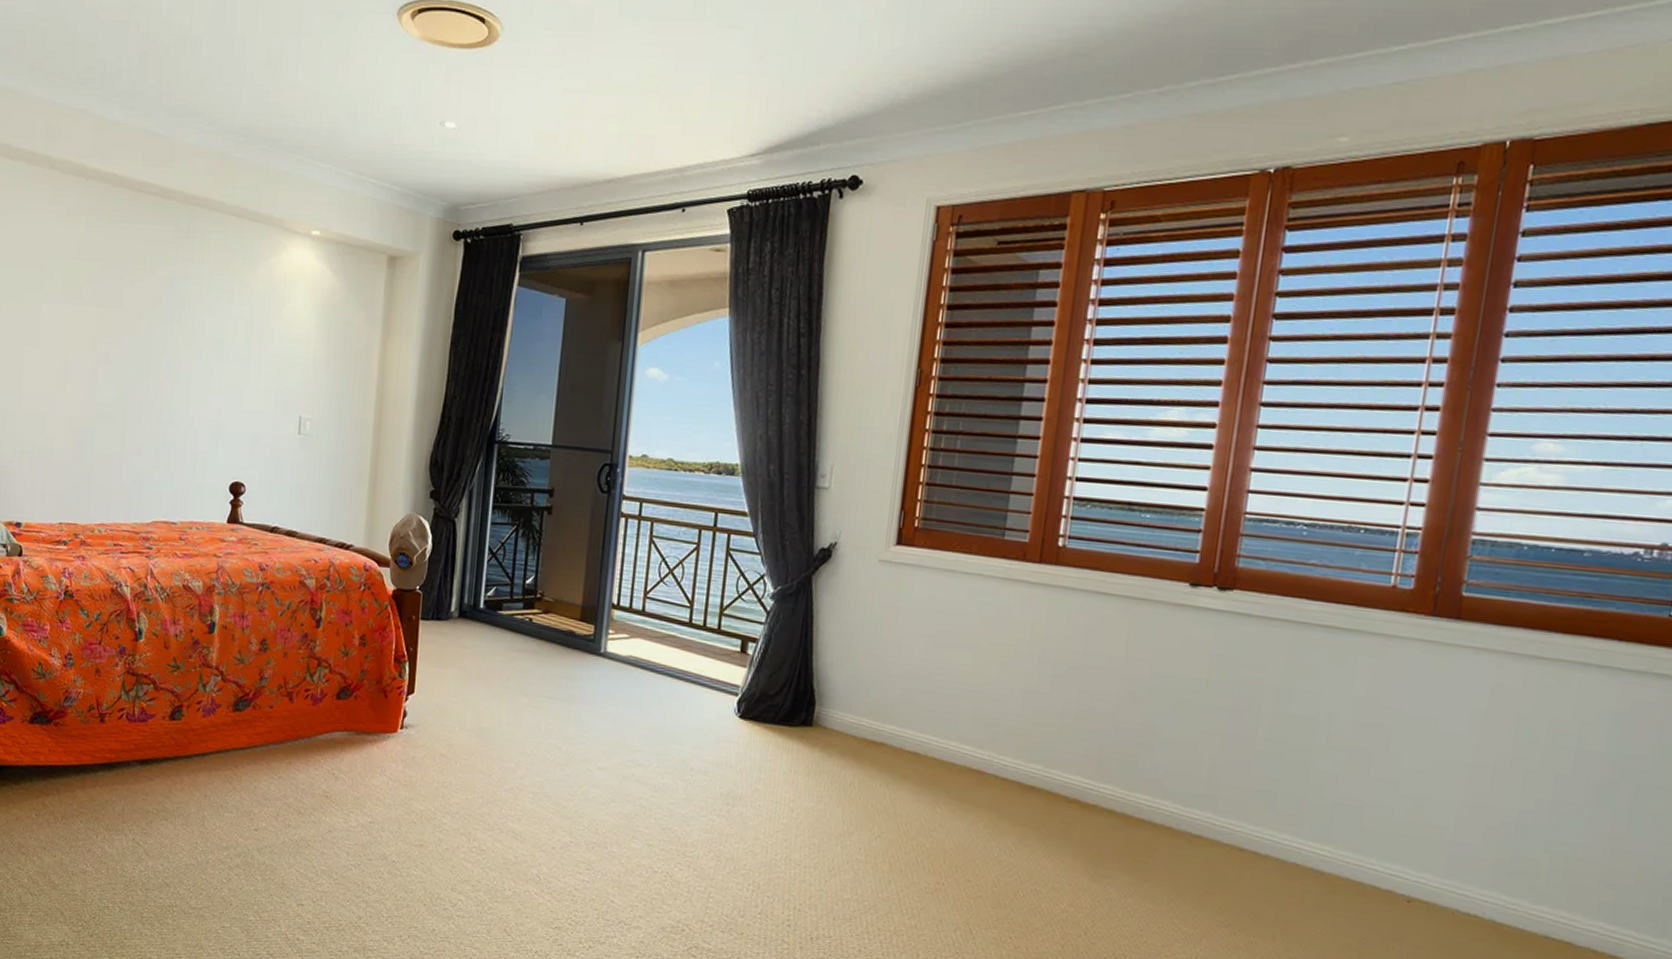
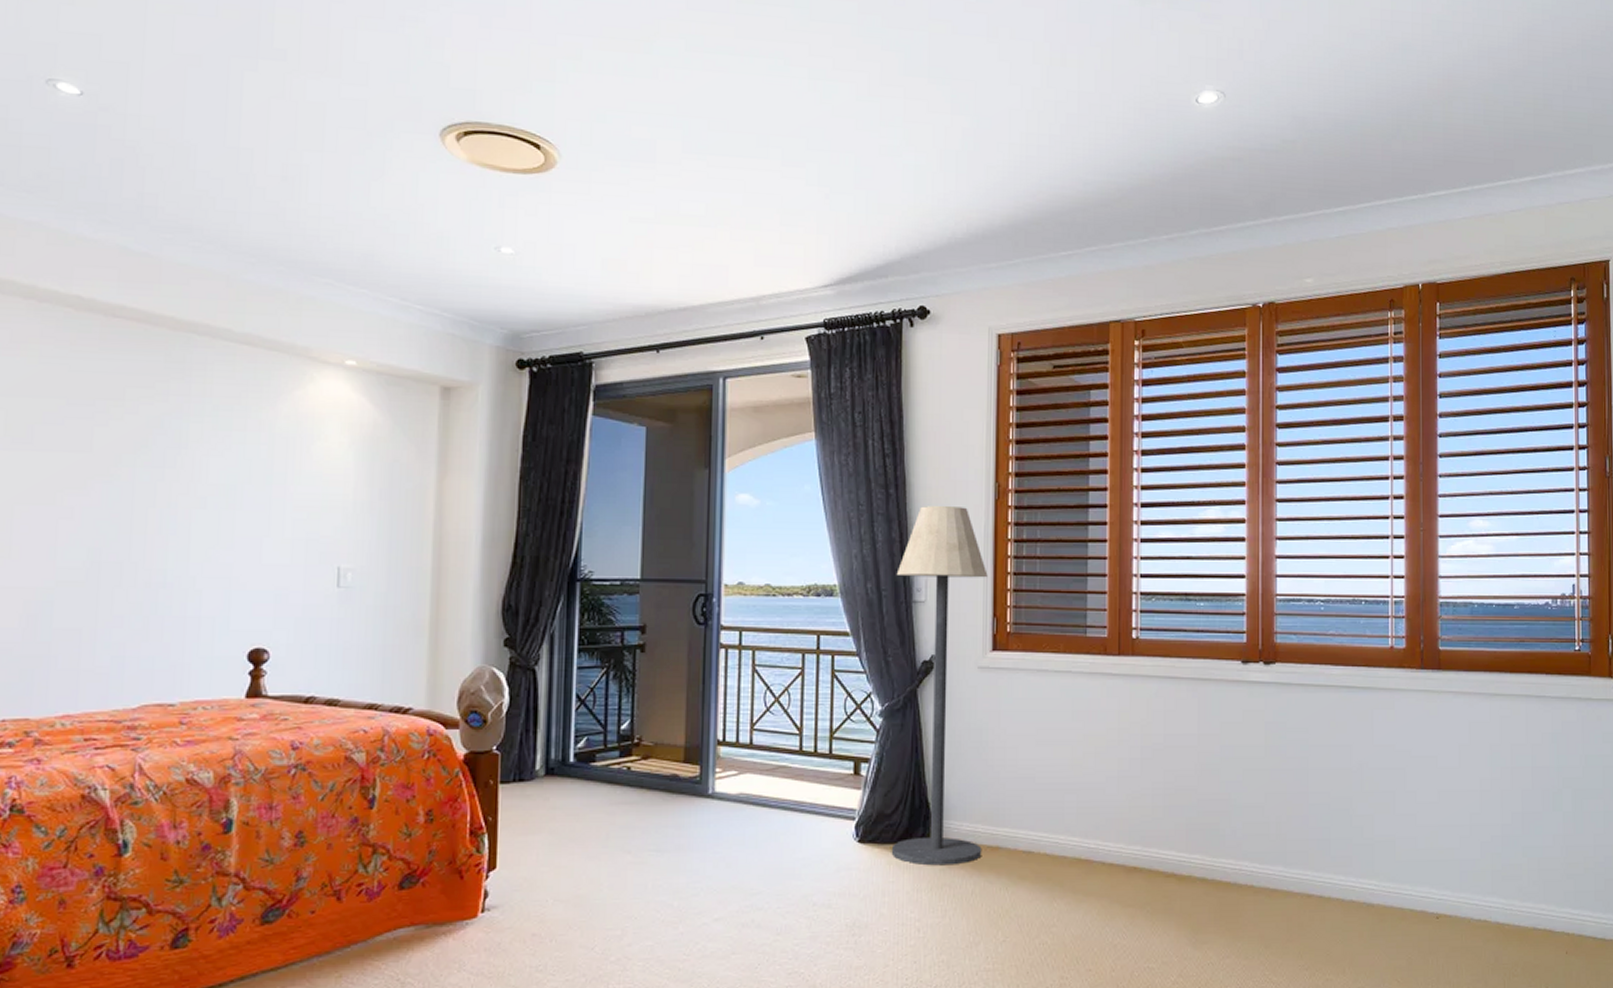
floor lamp: none [771,389,900,755] -> present [891,506,988,866]

